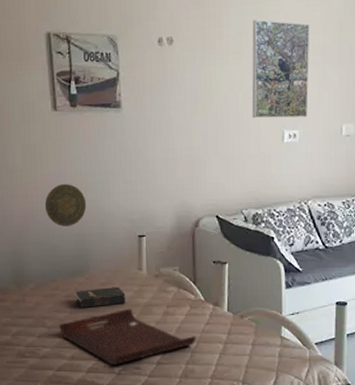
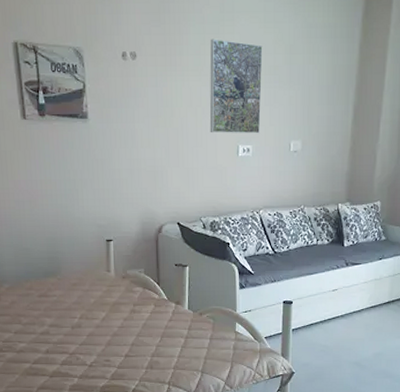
decorative plate: present [44,183,87,227] -> none [17,189,57,231]
serving tray: present [59,308,196,366] -> none [34,307,161,359]
hardback book: present [75,286,126,308] -> none [48,286,96,306]

